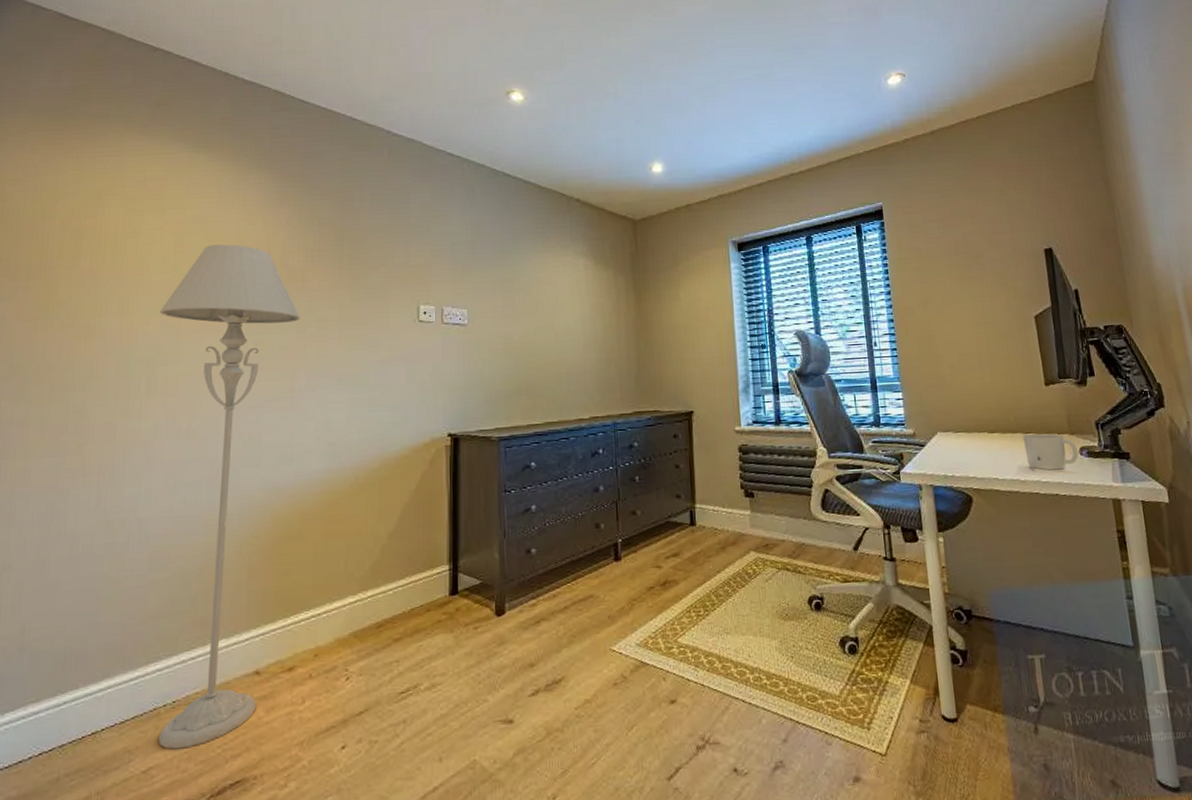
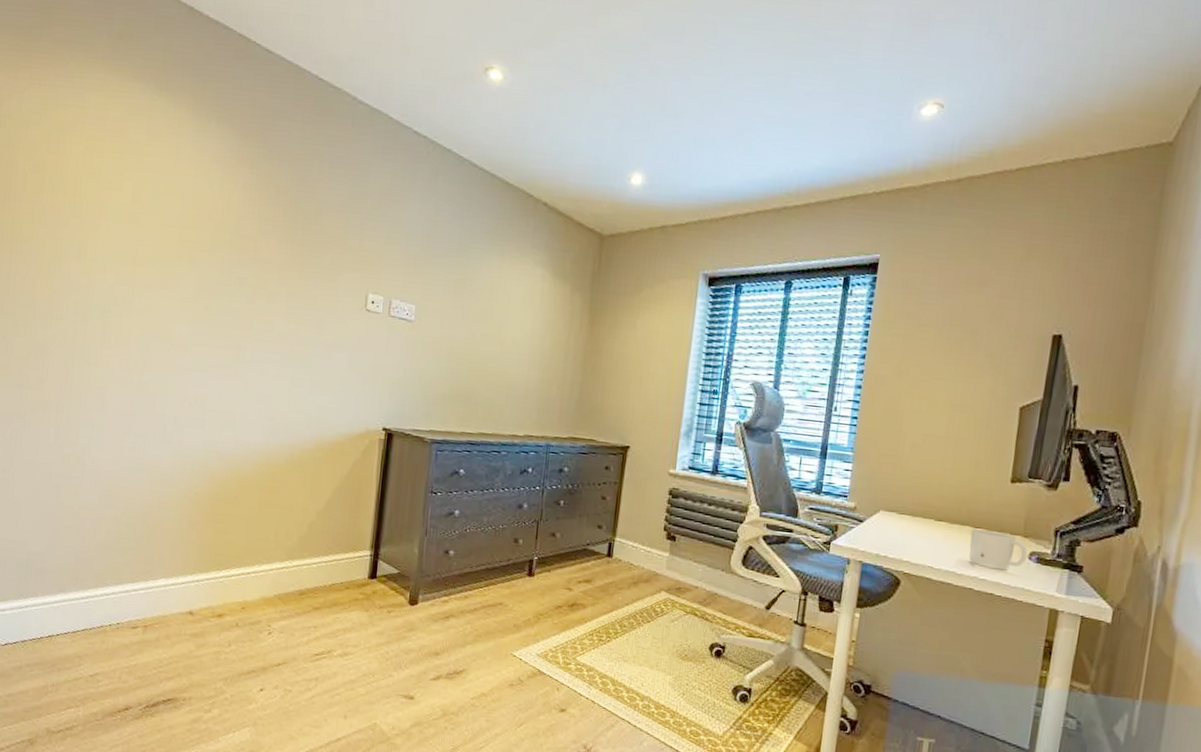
floor lamp: present [158,244,300,750] -> none [103,198,250,664]

